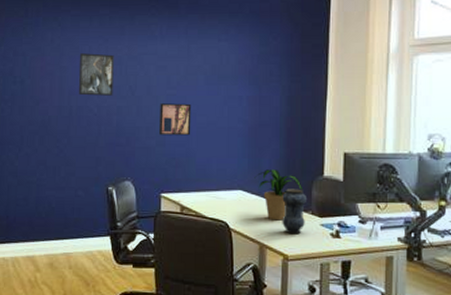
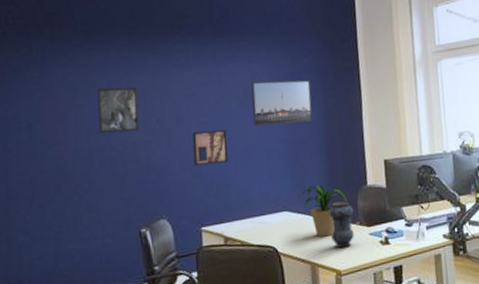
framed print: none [217,60,277,106] -> present [251,79,313,127]

